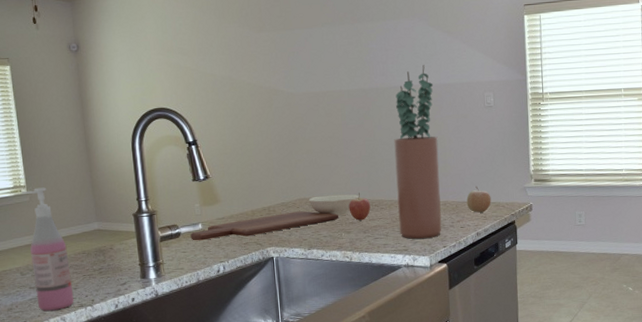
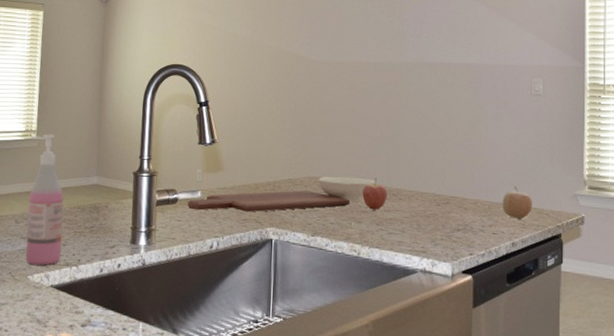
vase: present [394,65,442,239] -> none [418,42,473,242]

